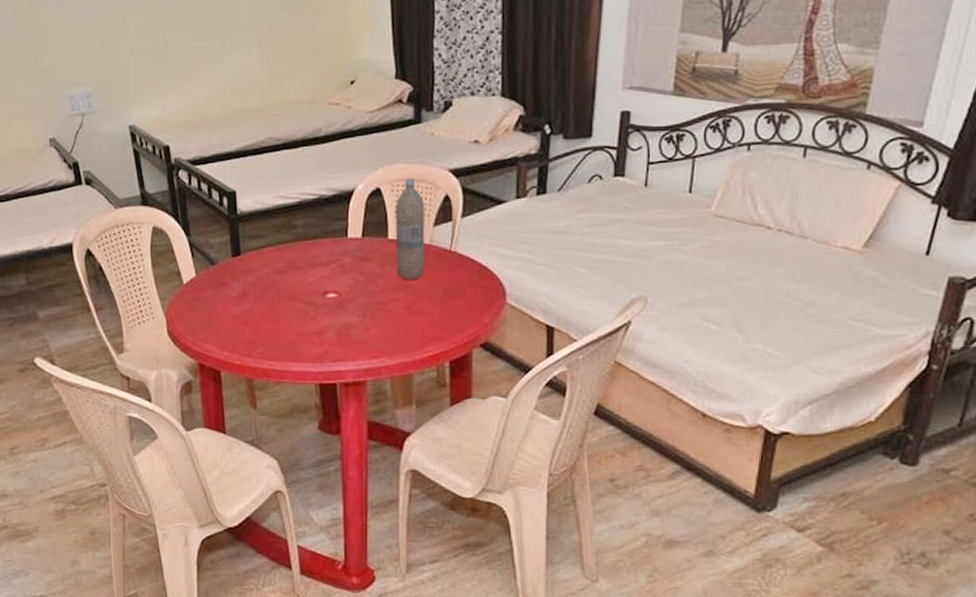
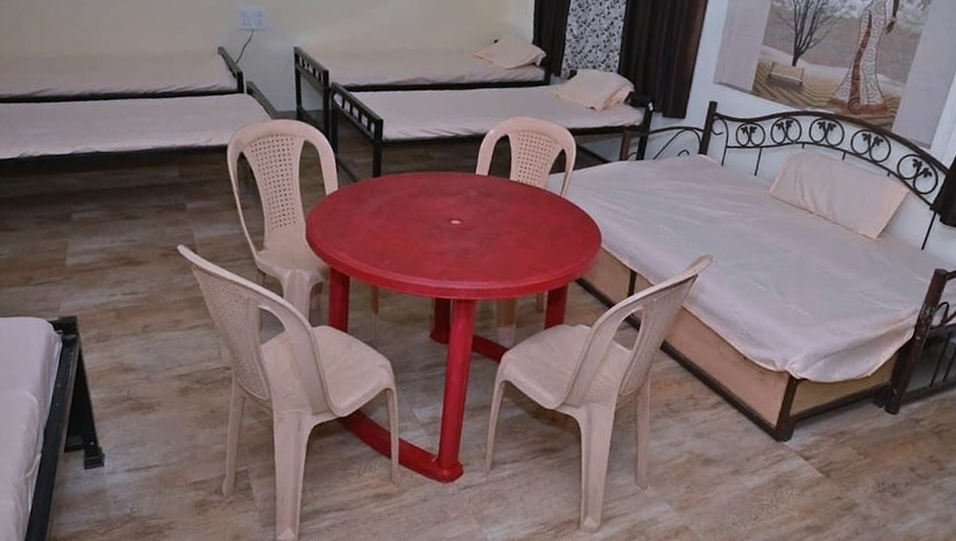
water bottle: present [395,178,425,281] -> none [513,130,544,219]

